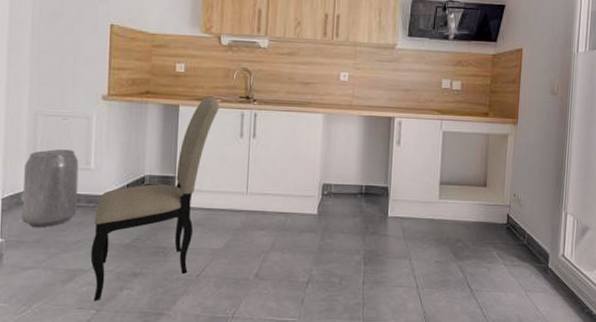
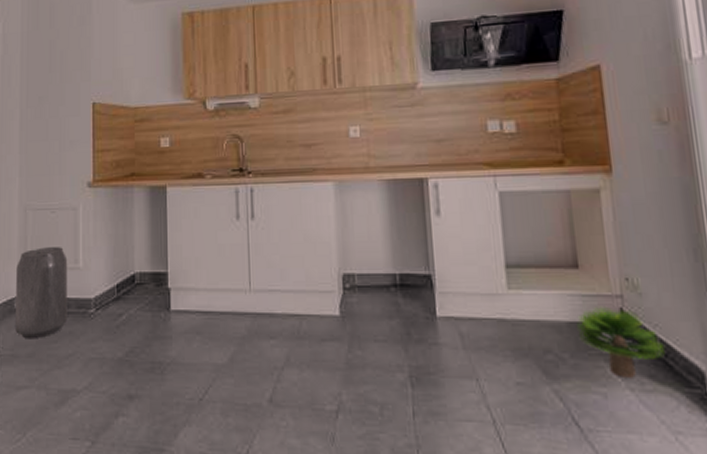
dining chair: present [90,96,220,301] -> none [83,172,210,431]
potted plant: none [478,213,529,258] -> present [575,307,665,378]

